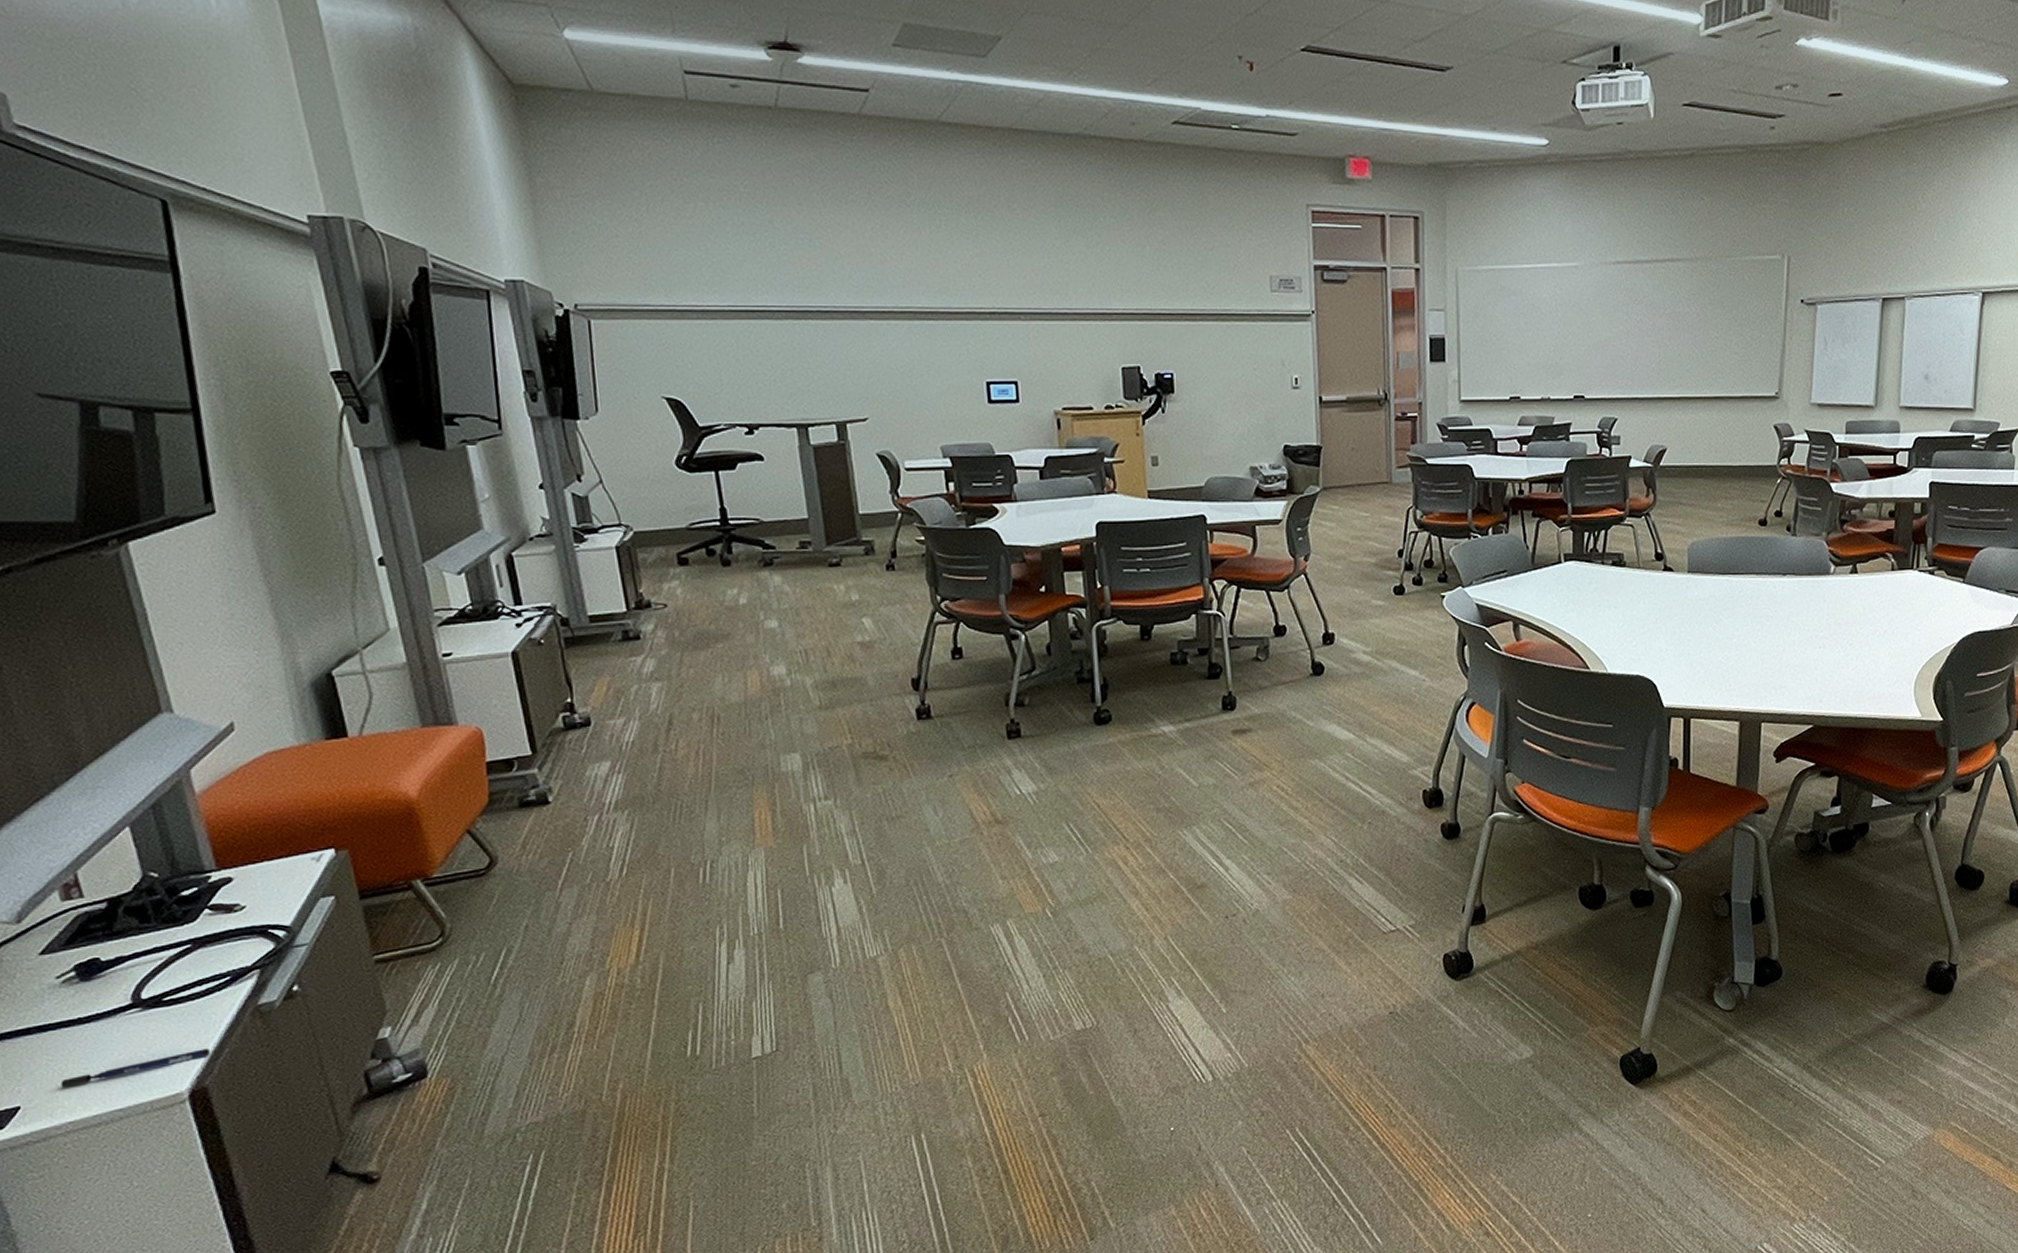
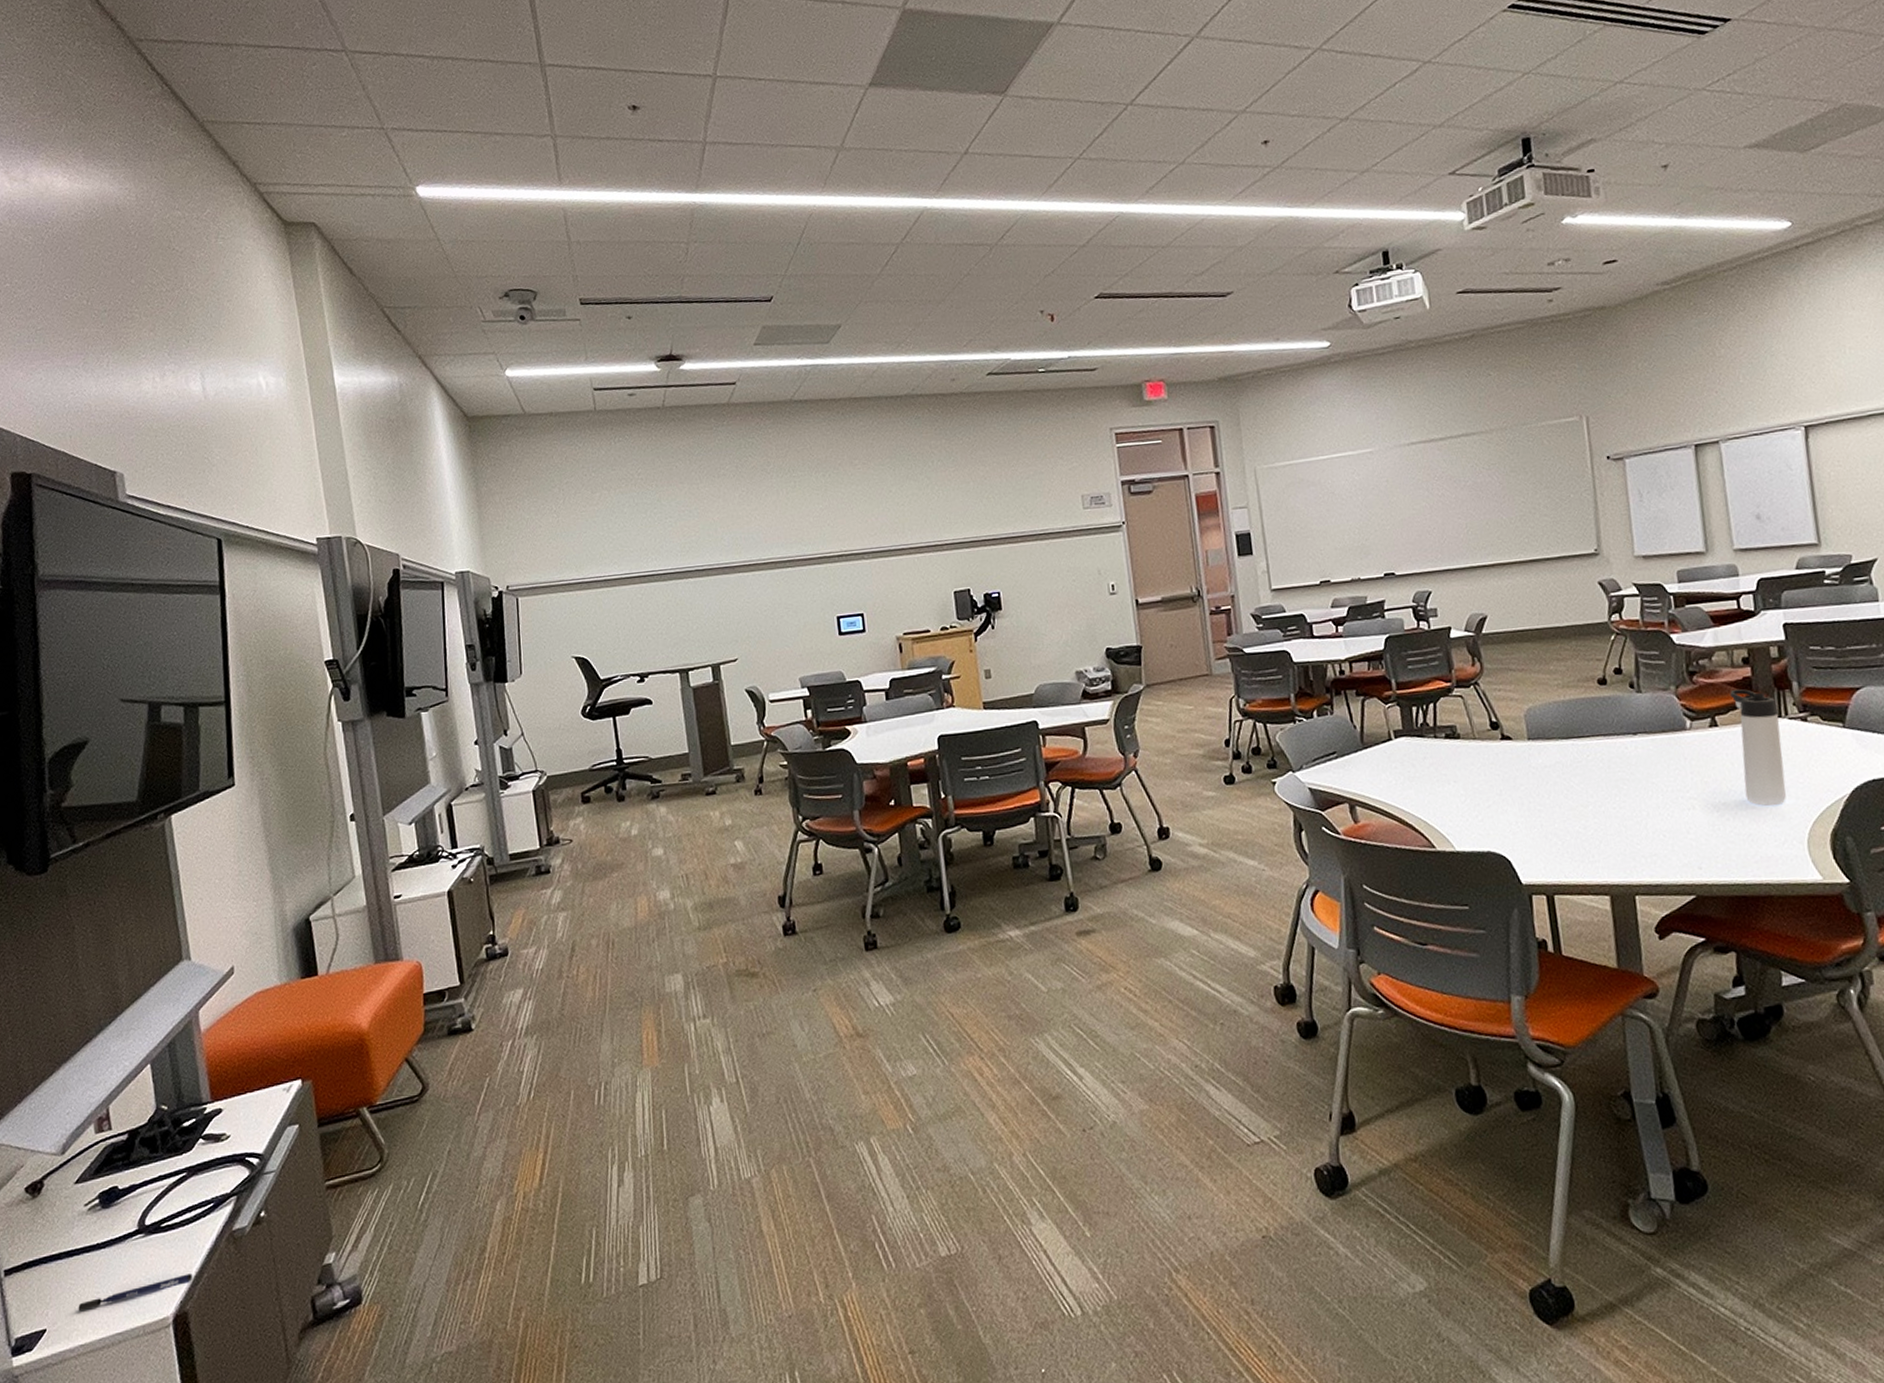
thermos bottle: none [1870,541,1911,650] -> present [1730,689,1787,807]

